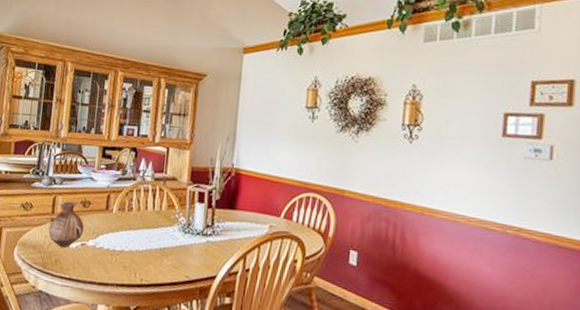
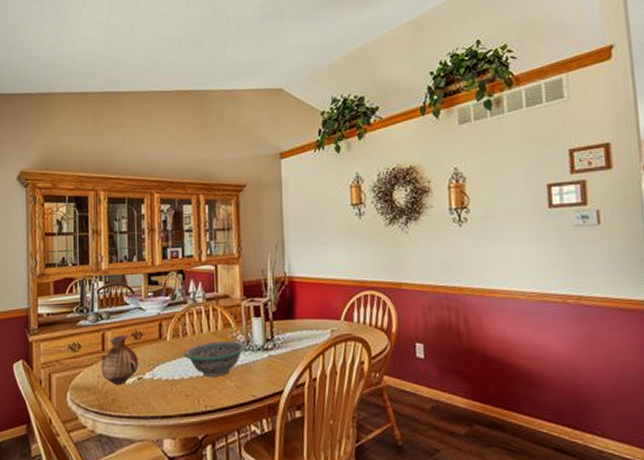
decorative bowl: none [127,220,188,254] -> present [184,341,247,377]

